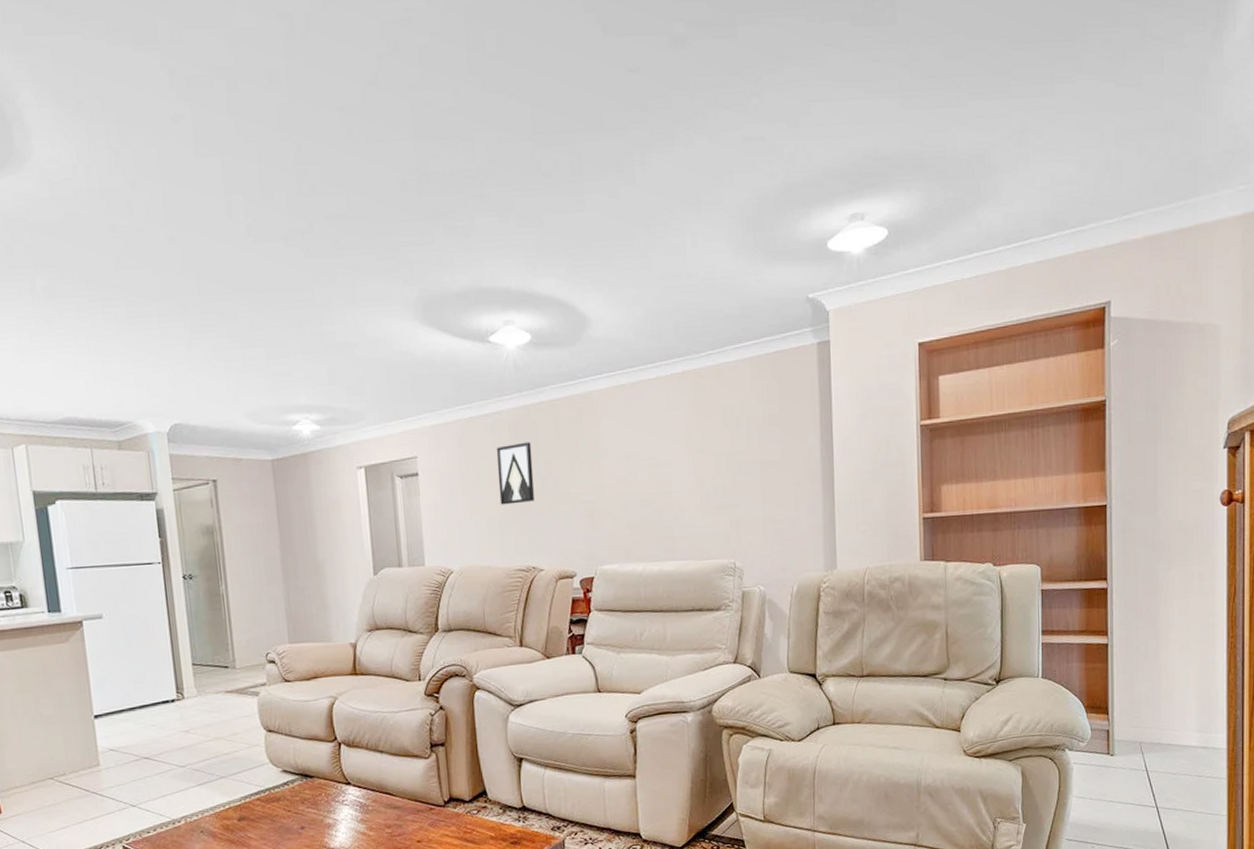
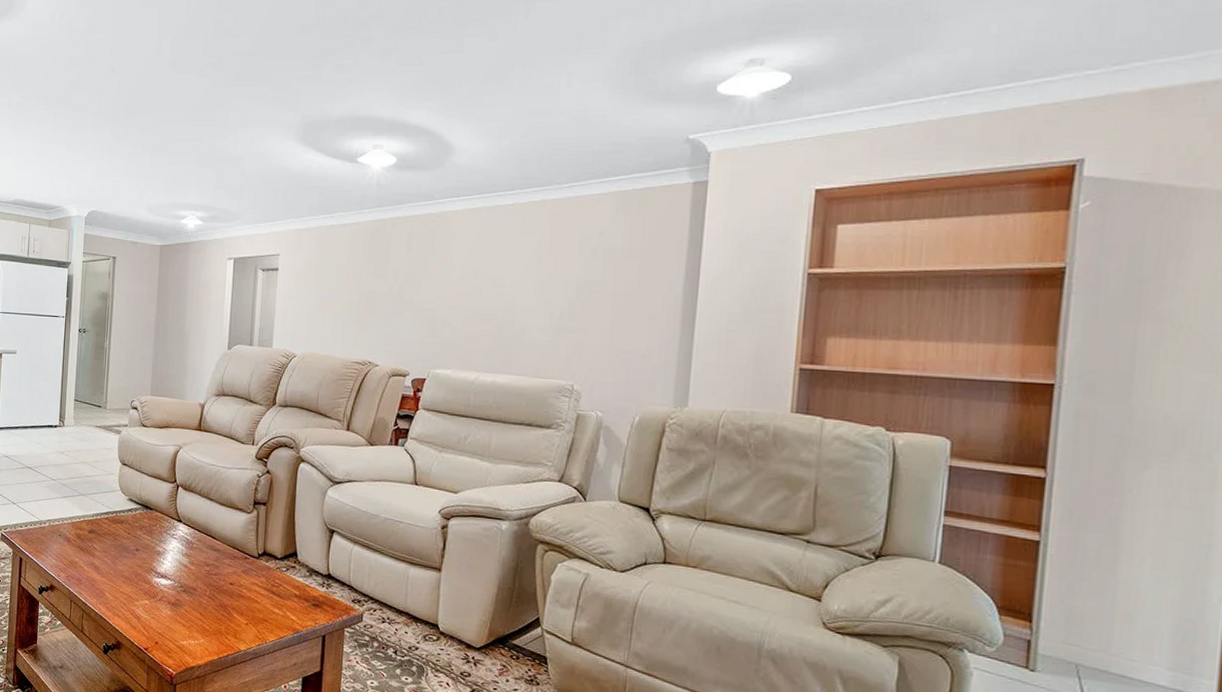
wall art: present [496,442,535,505] -> none [347,251,383,304]

